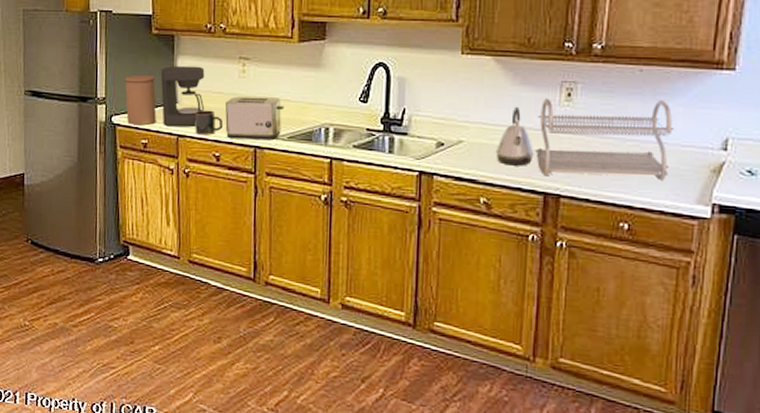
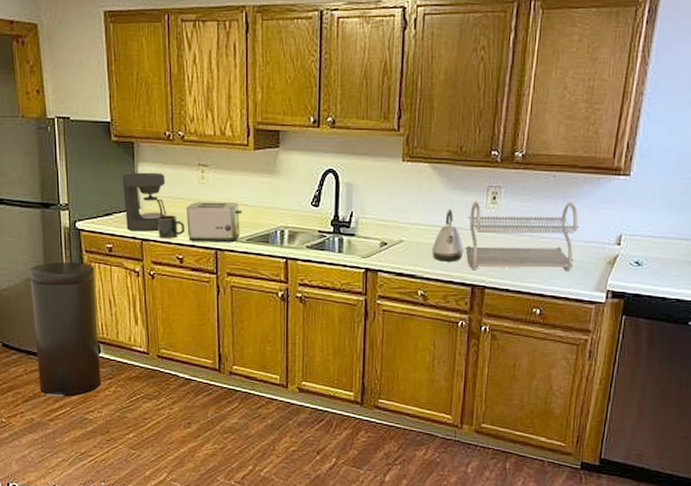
pedal bin: none [63,157,129,302] -> present [29,261,102,398]
canister: present [124,74,156,126] -> none [86,181,120,231]

